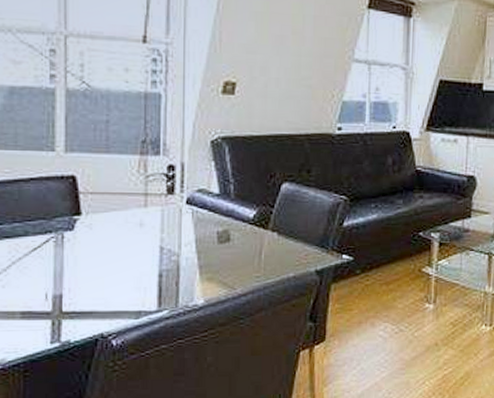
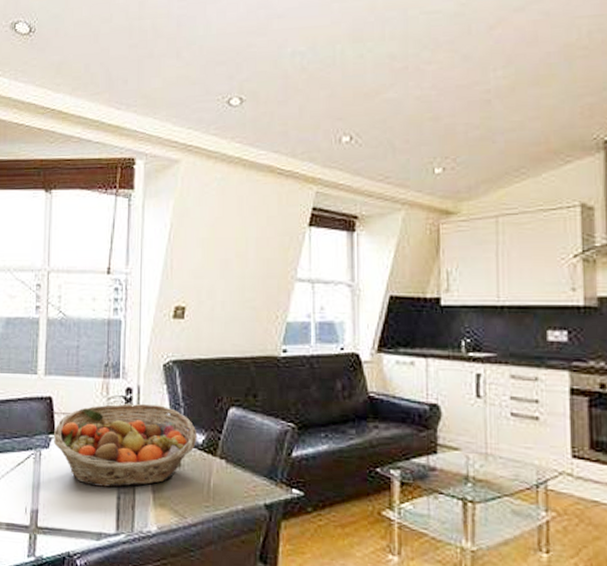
fruit basket: none [78,180,248,266] -> present [53,403,197,488]

